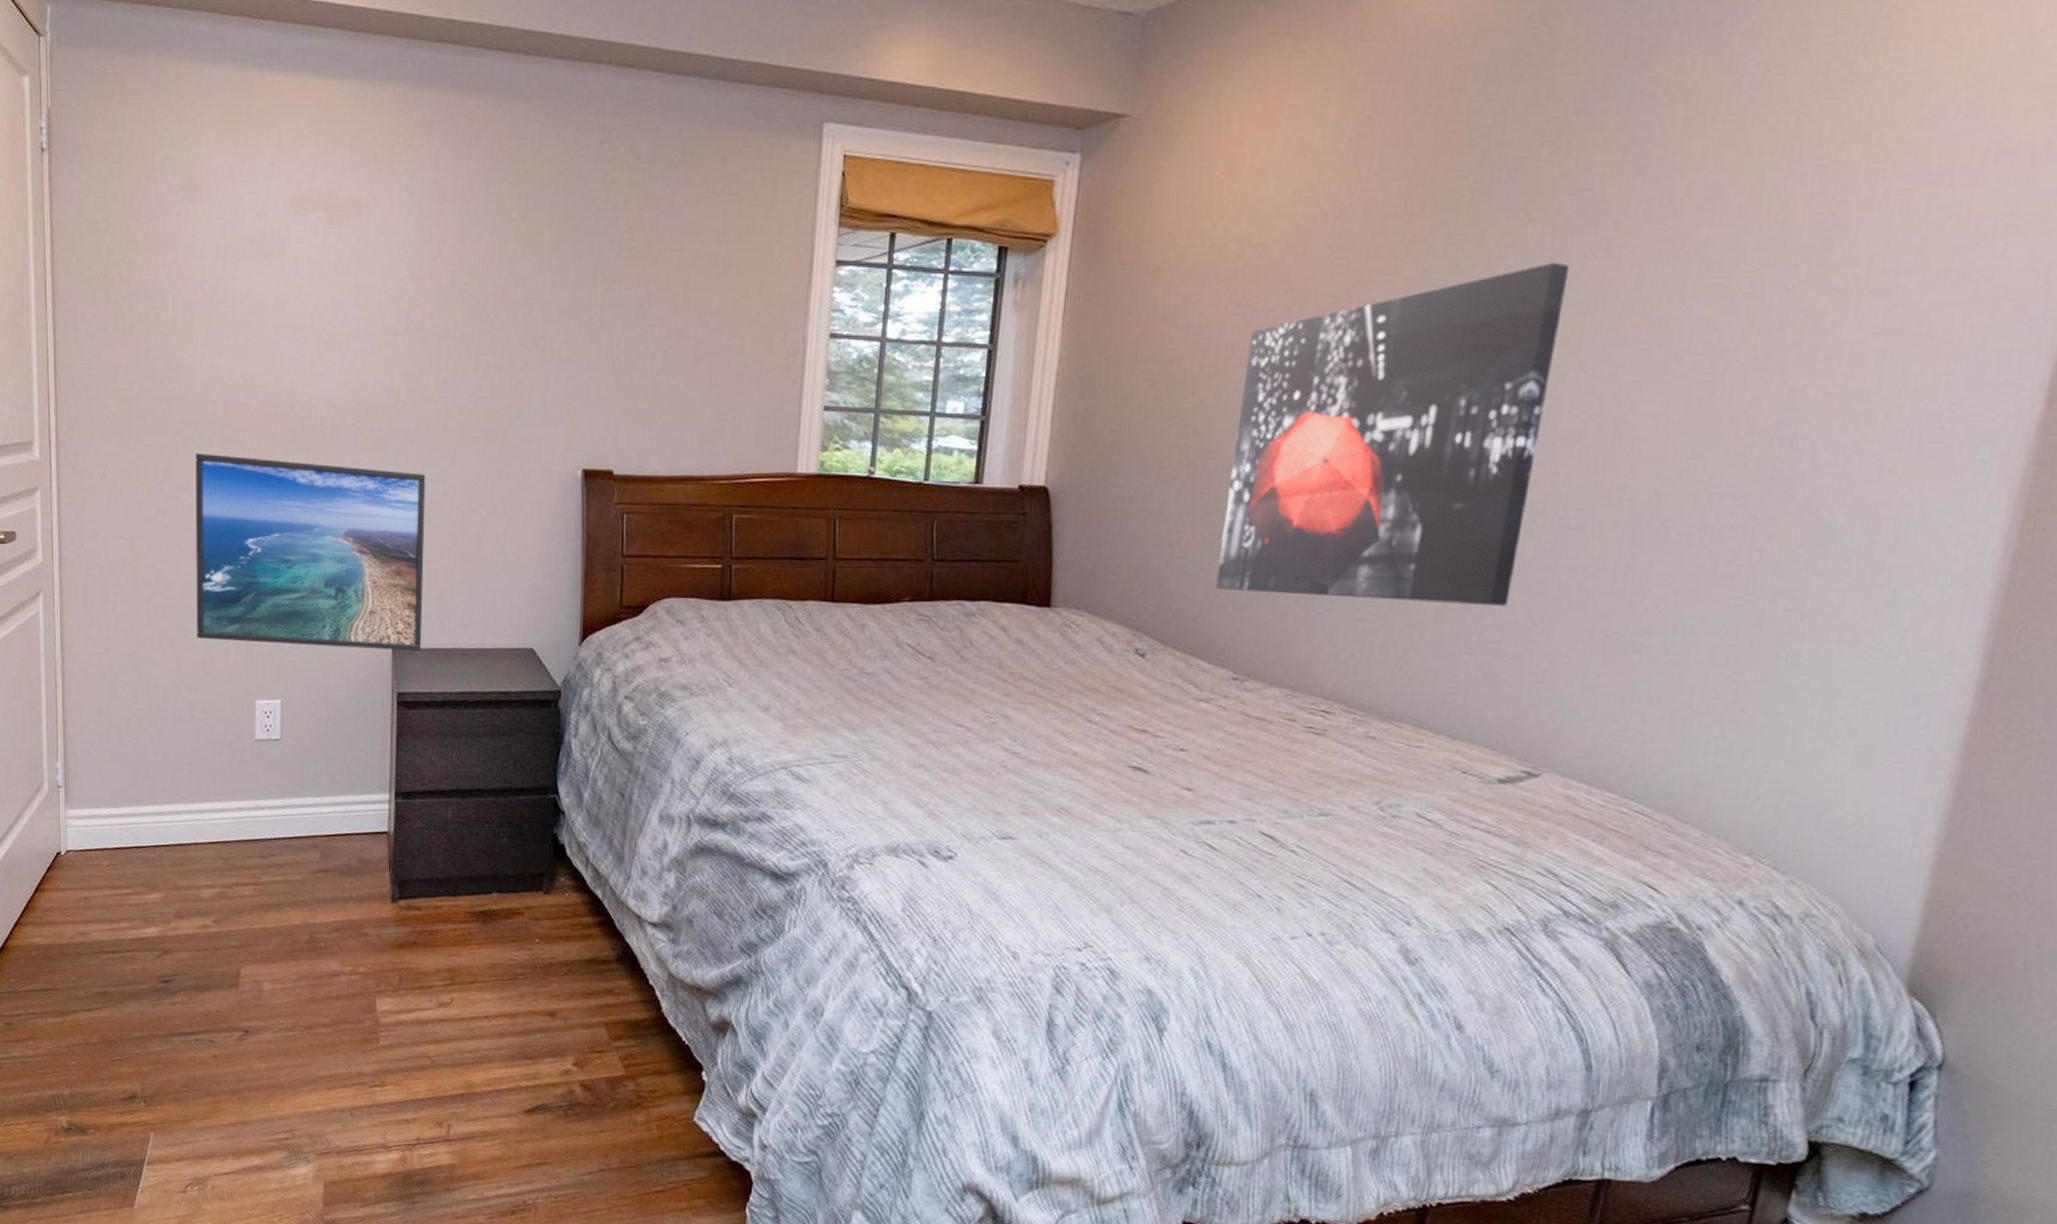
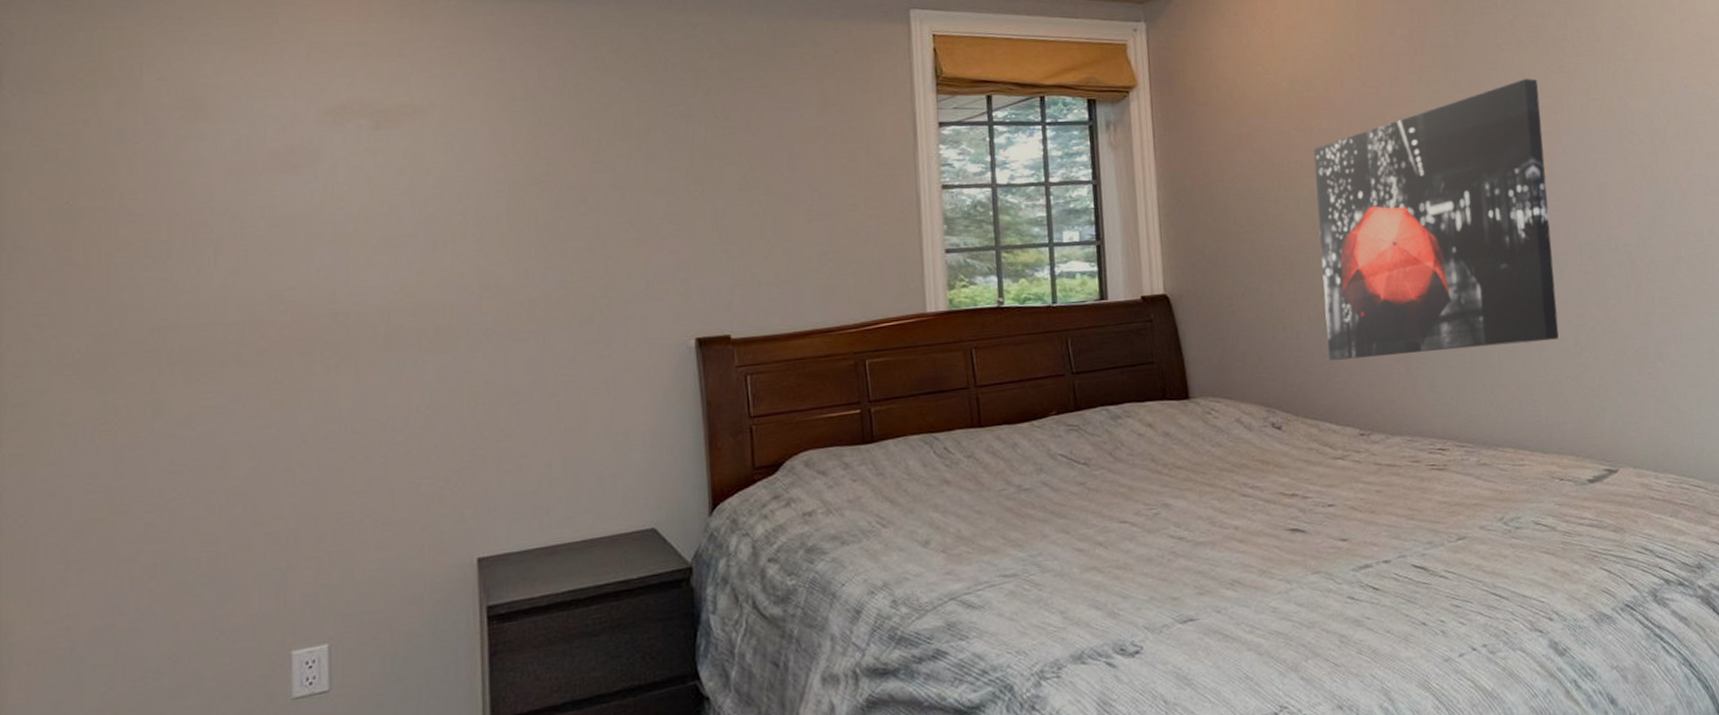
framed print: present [195,453,426,652] -> none [200,367,516,594]

